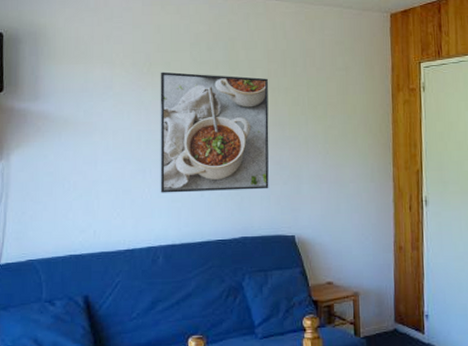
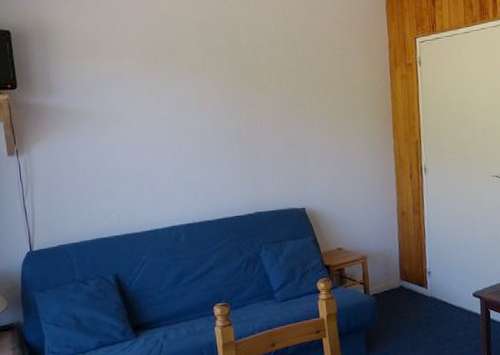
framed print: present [160,71,269,193] -> none [167,60,279,177]

